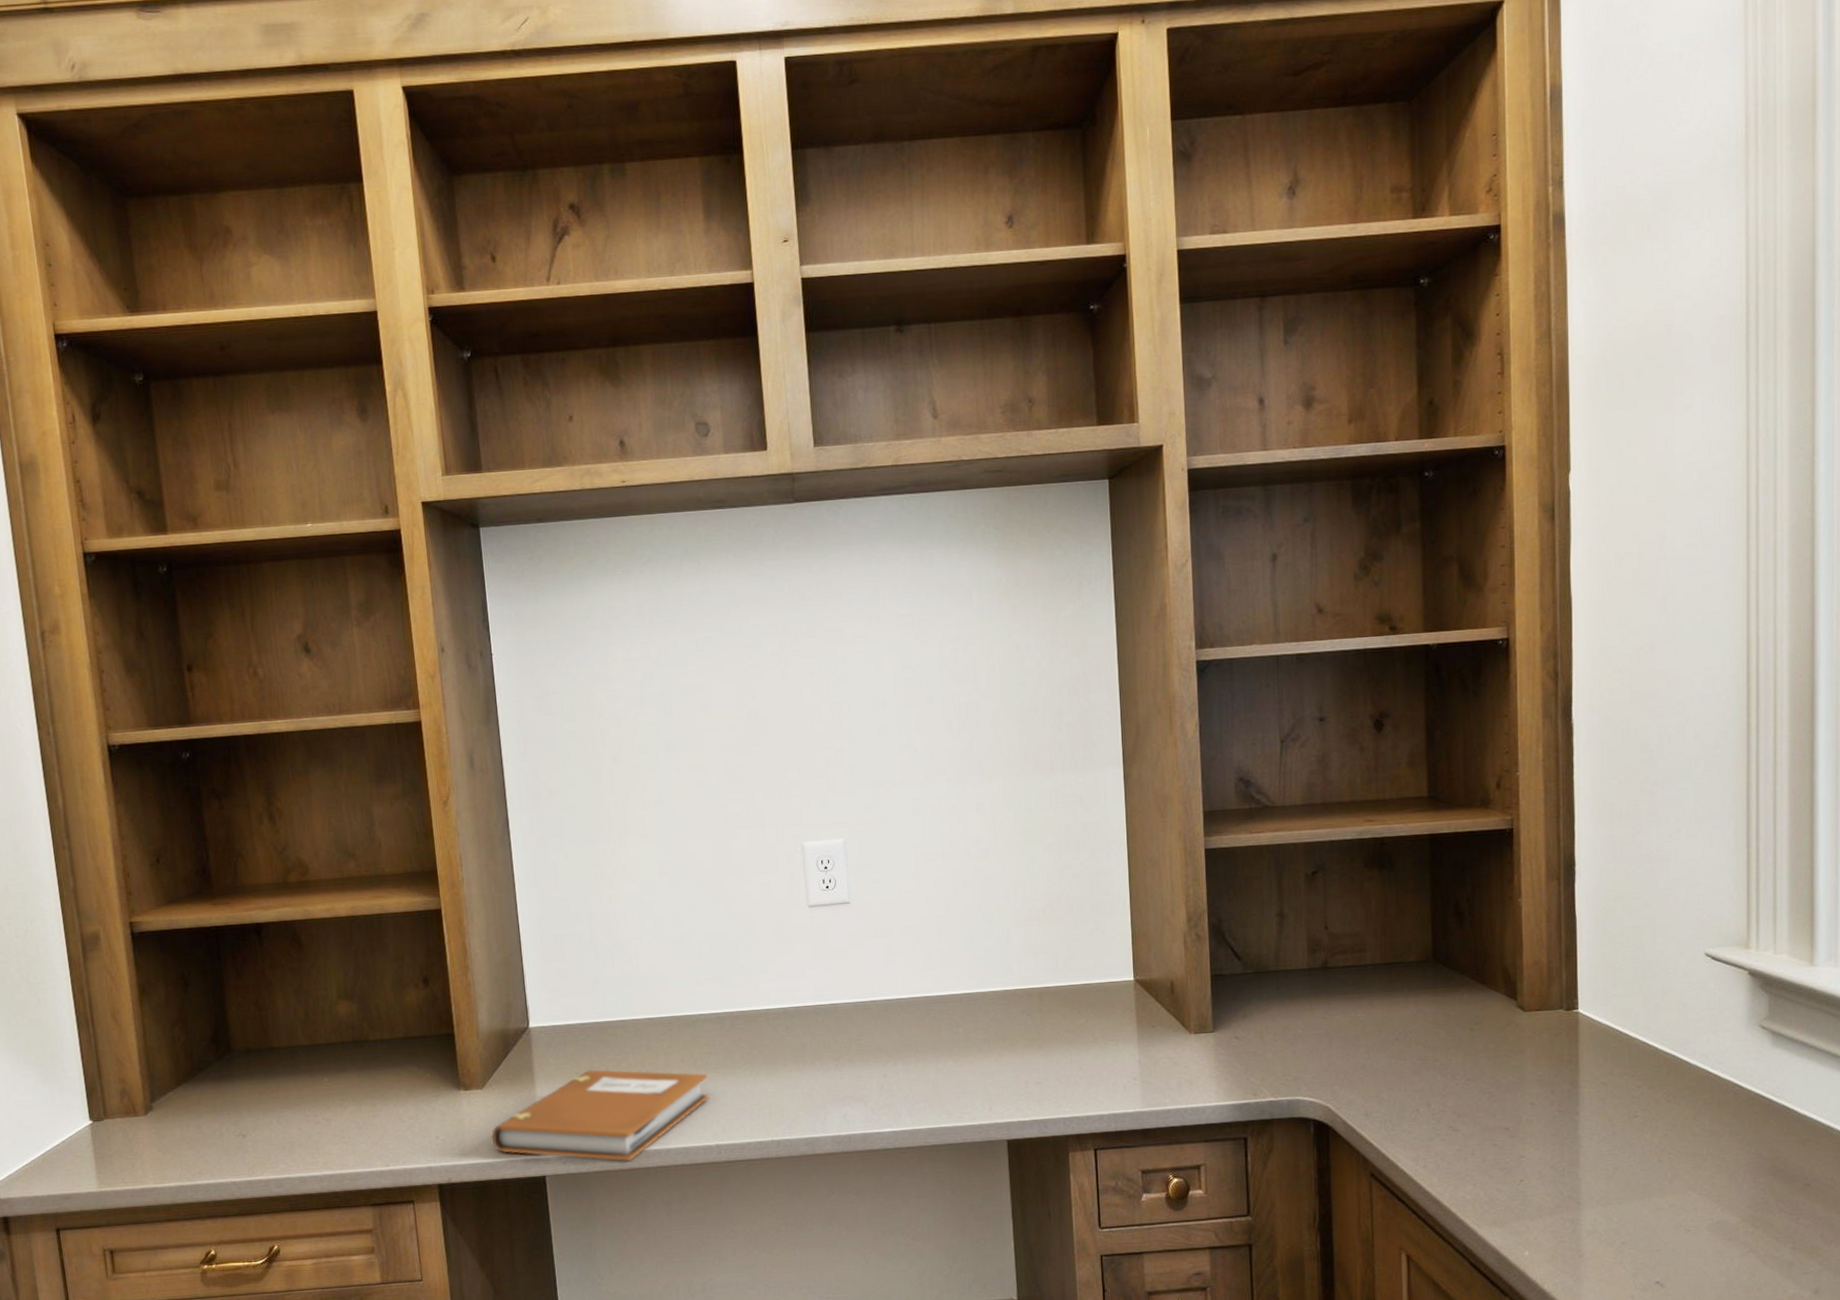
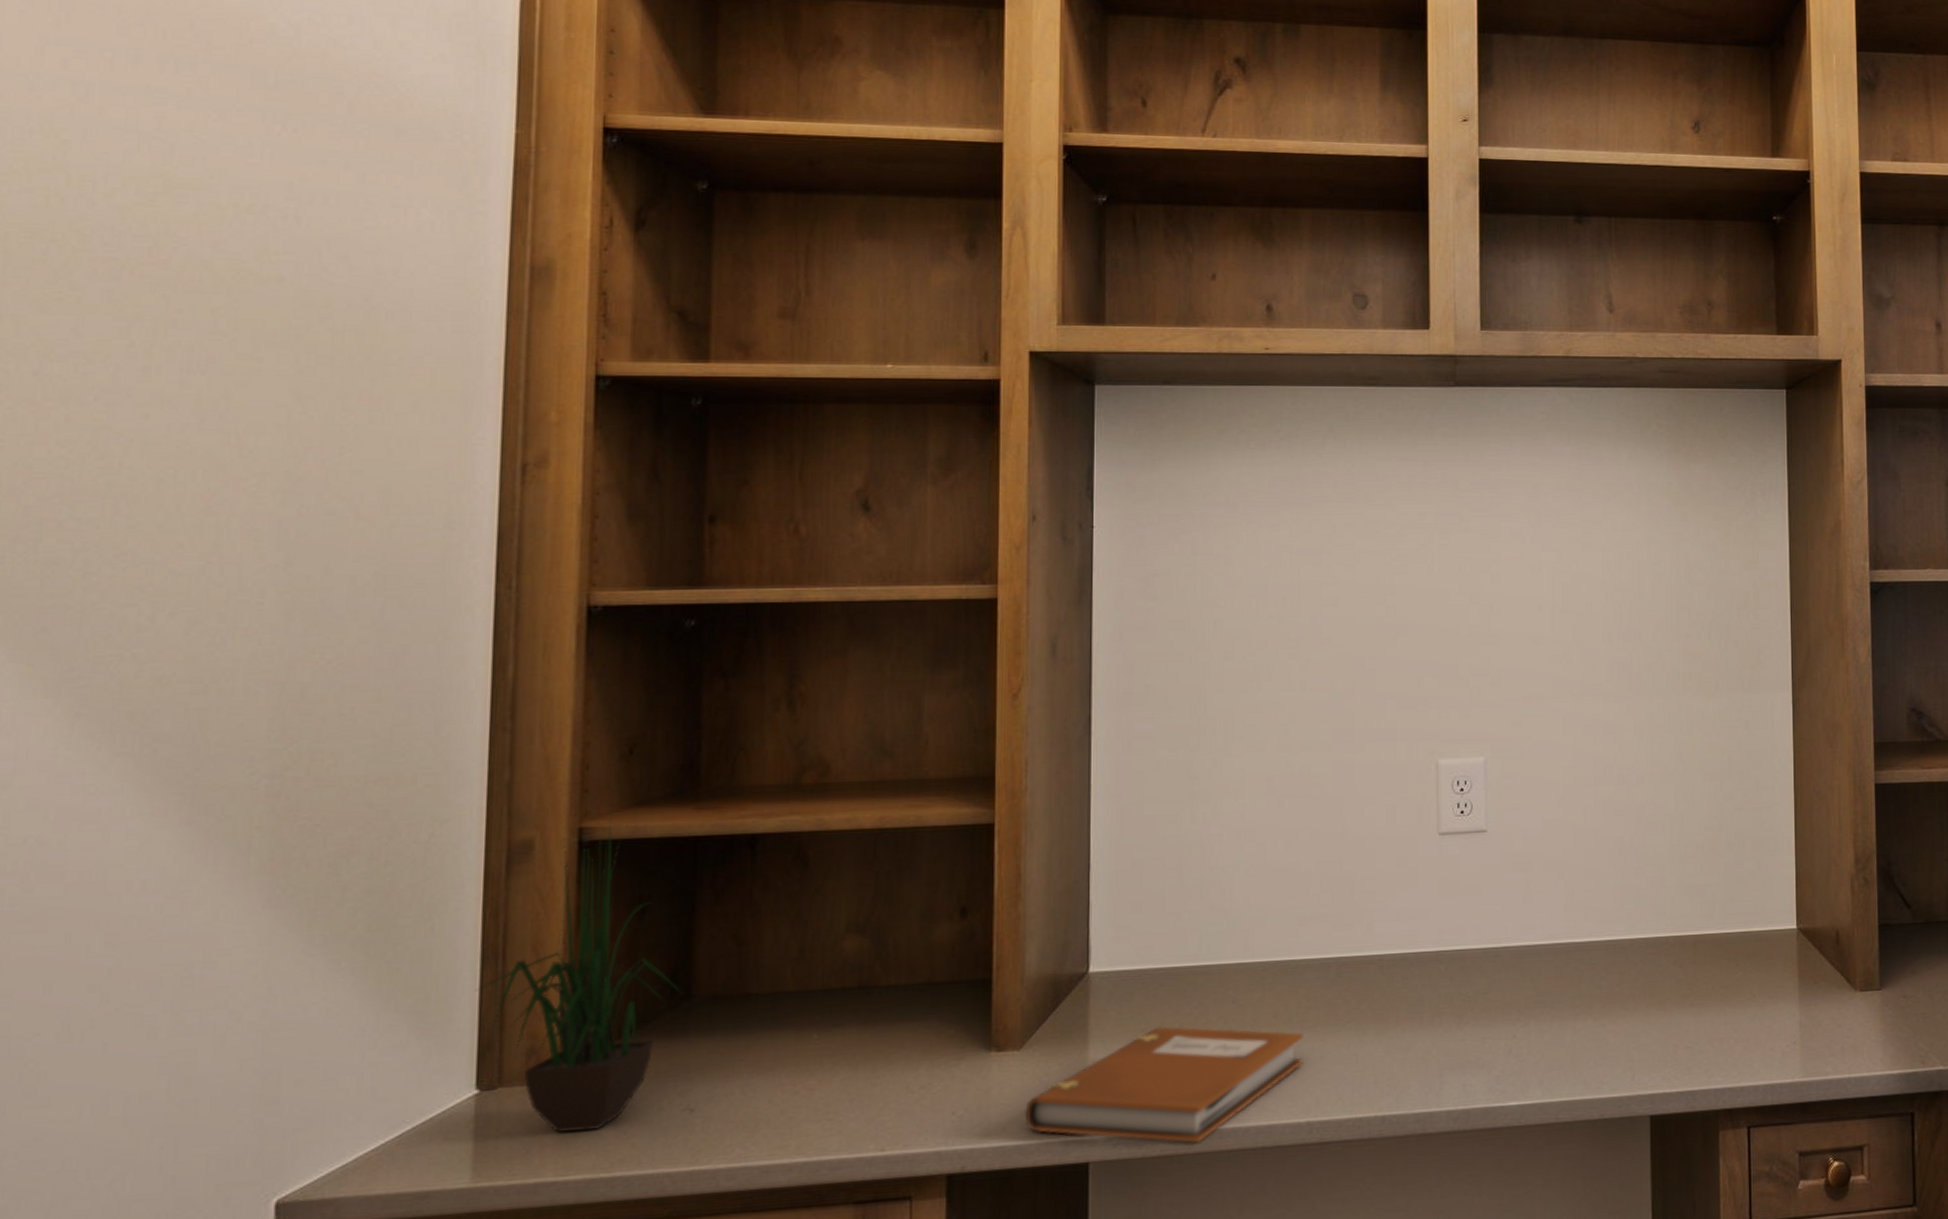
potted plant: none [77,911,226,1152] -> present [475,814,685,1132]

